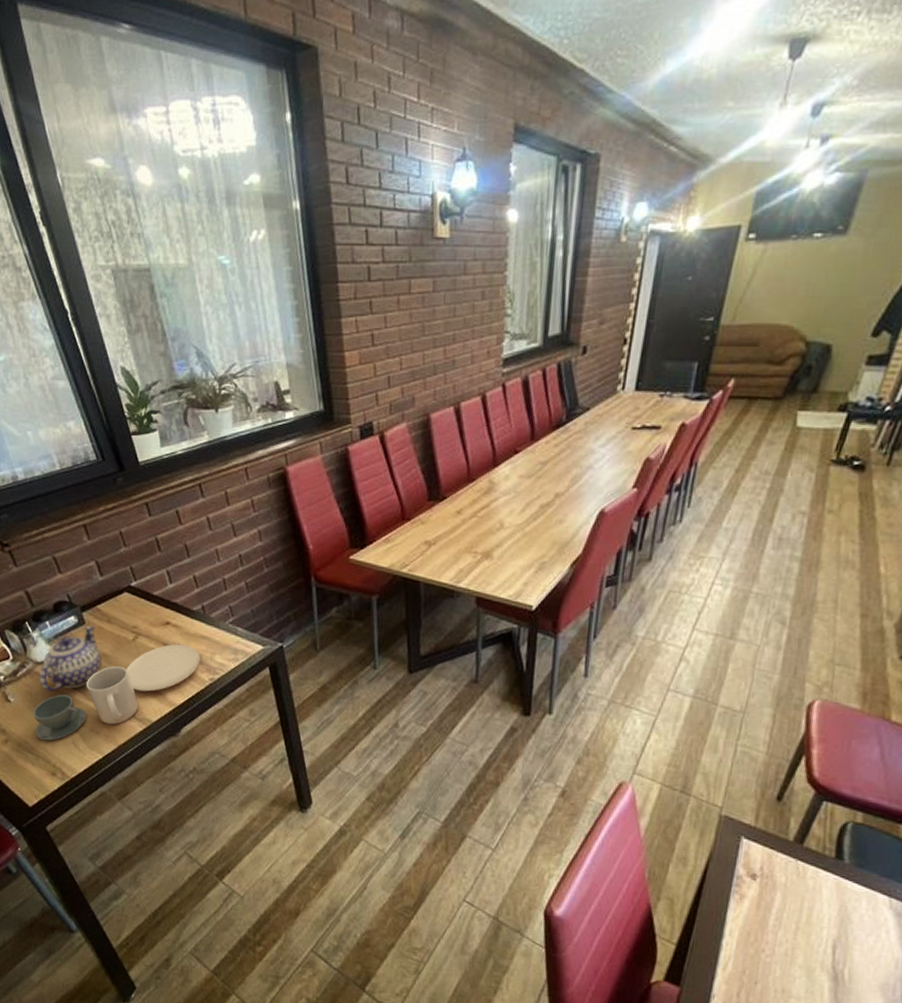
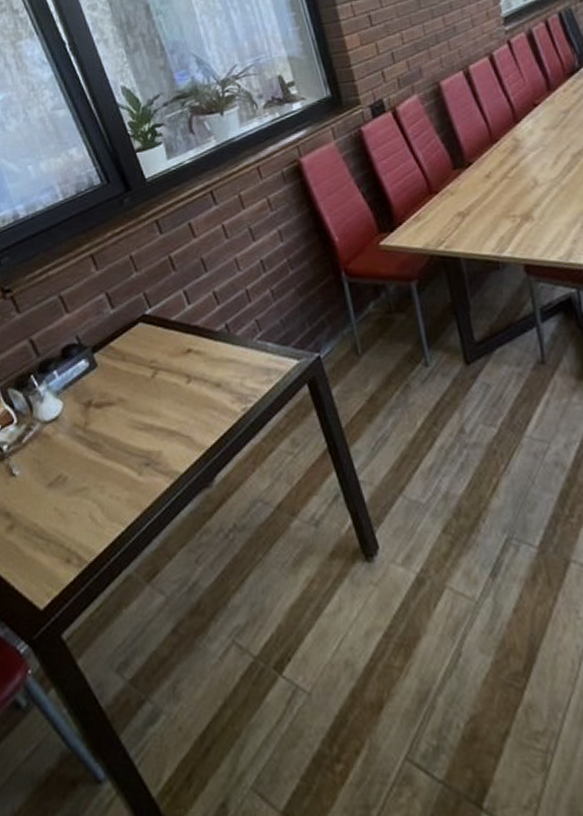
teacup: present [33,694,87,741] -> none [42,456,105,519]
teapot: present [39,625,103,692] -> none [48,367,119,456]
mug: present [85,665,139,725] -> none [101,410,164,486]
plate: present [125,644,201,692] -> none [146,372,230,438]

